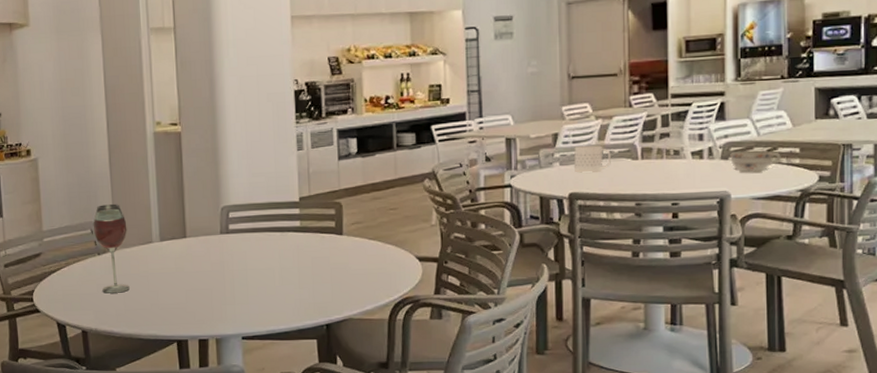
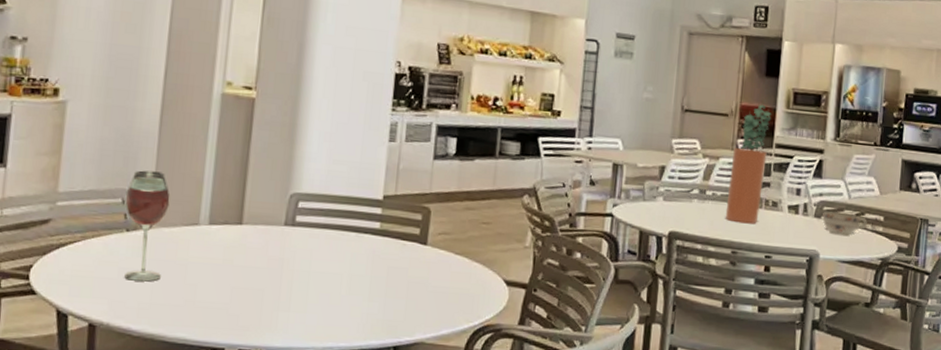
mug: present [574,145,611,173] -> none [677,183,714,213]
vase: none [625,52,664,176] -> present [725,98,772,224]

